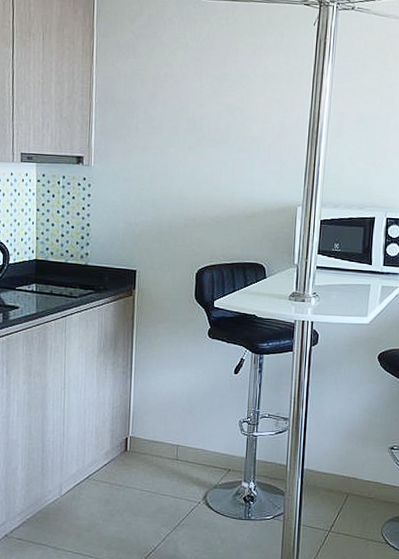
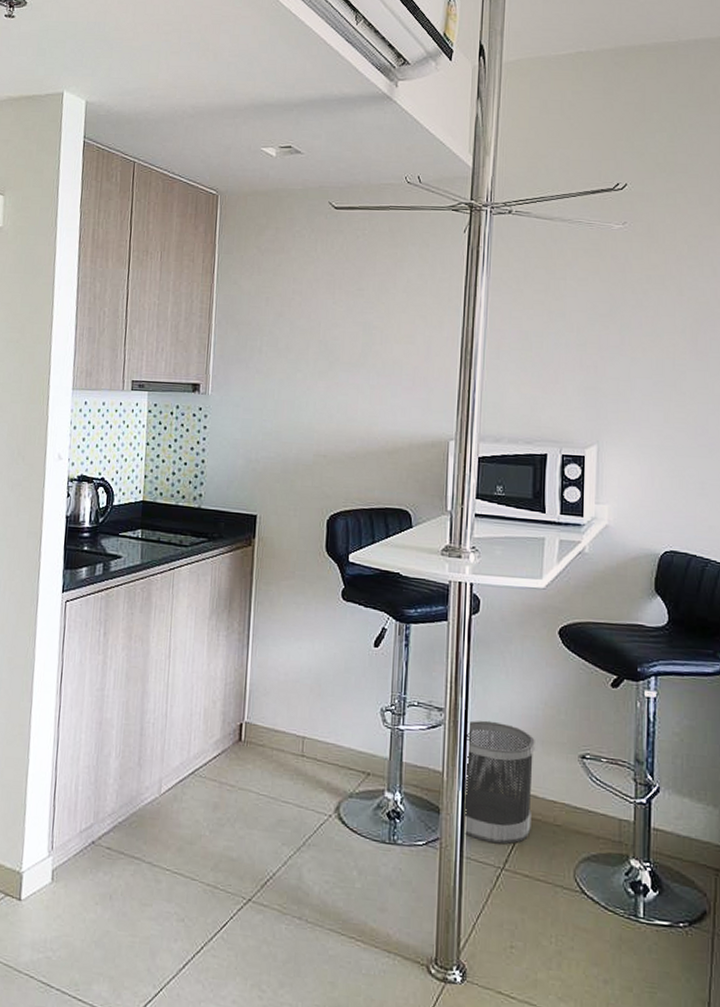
wastebasket: none [302,425,357,514] -> present [464,720,535,844]

